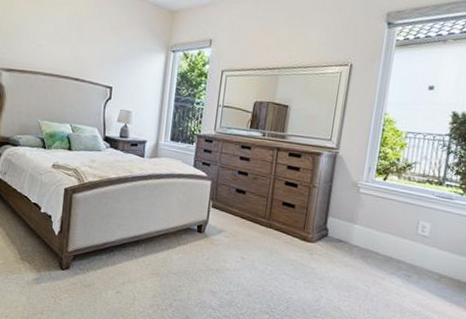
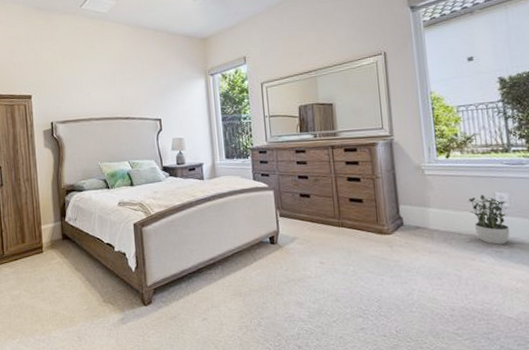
potted plant: none [391,221,429,270] -> present [467,195,510,245]

